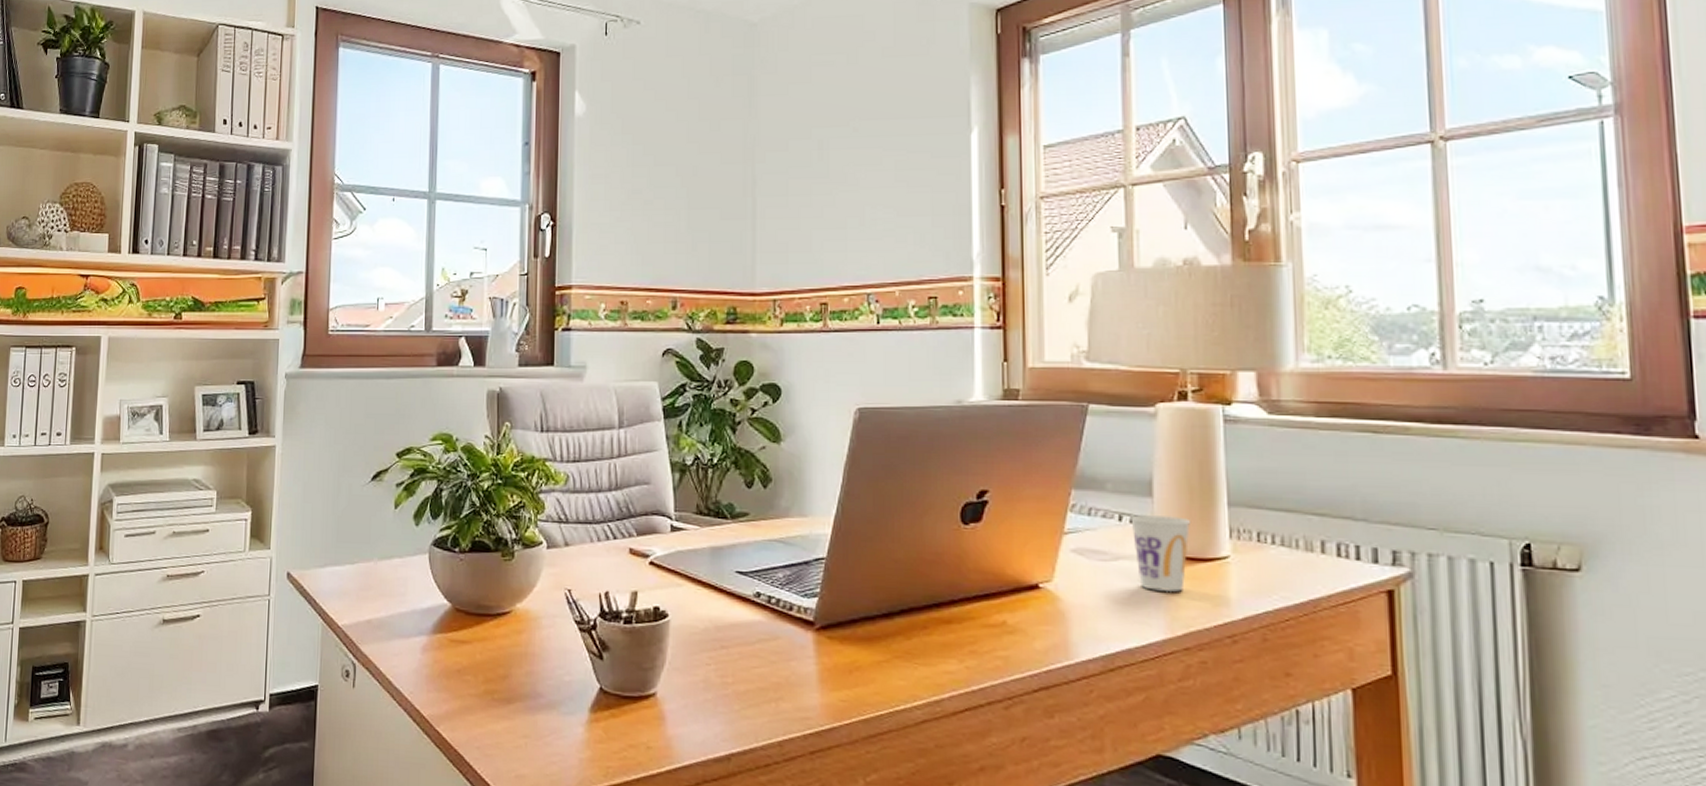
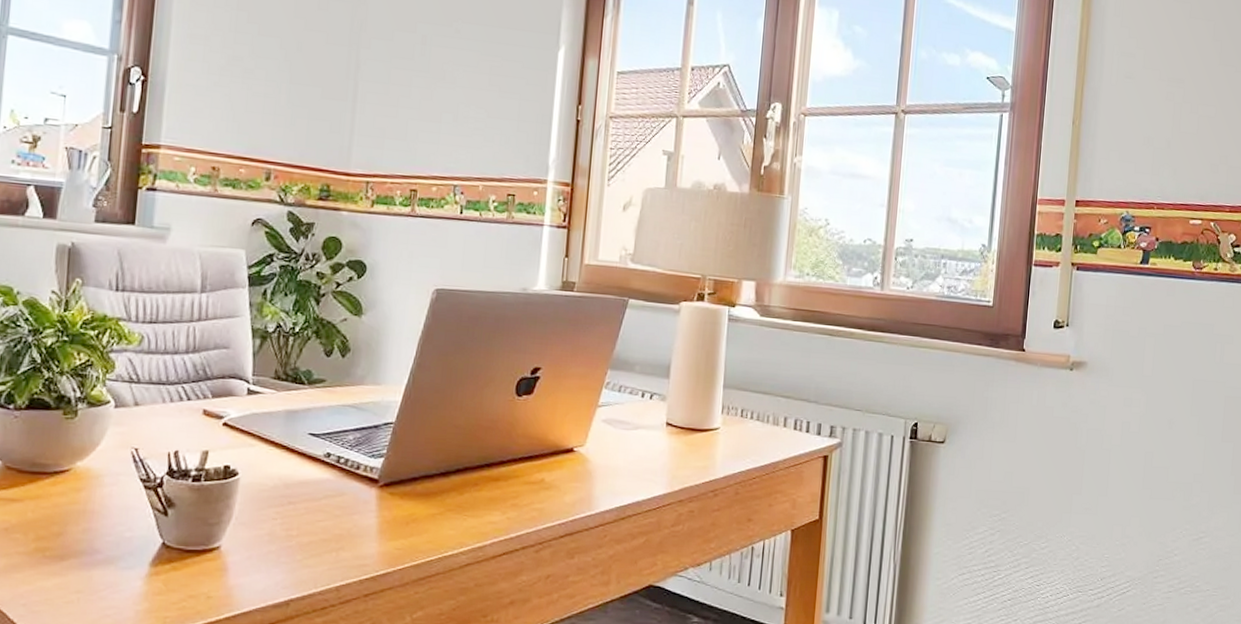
cup: present [1129,514,1192,593] -> none [649,392,696,456]

